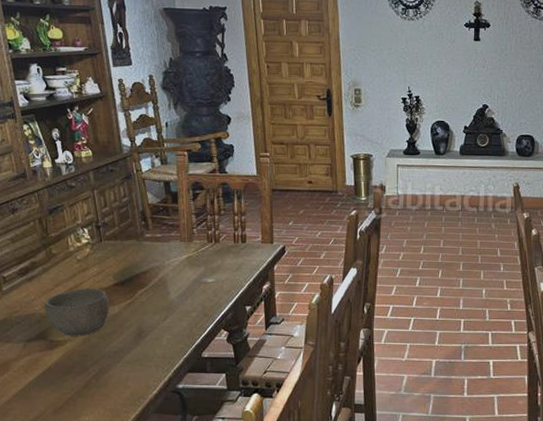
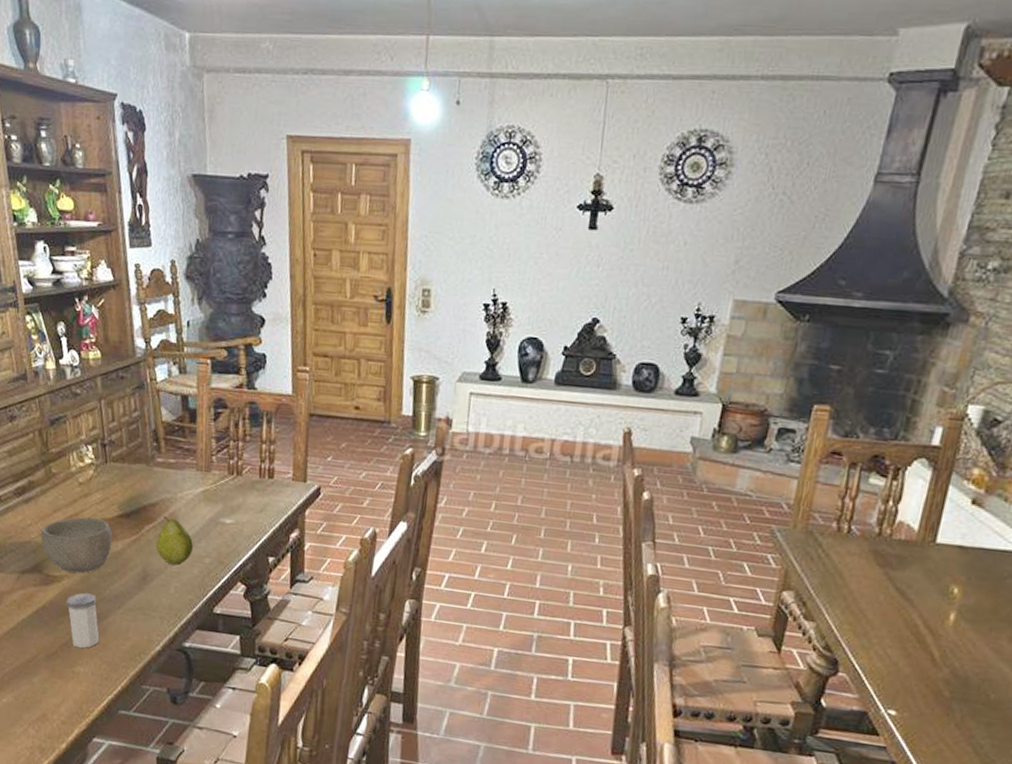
salt shaker: none [70,352,102,401] -> present [66,593,100,649]
fruit: none [149,281,181,321] -> present [156,515,193,566]

